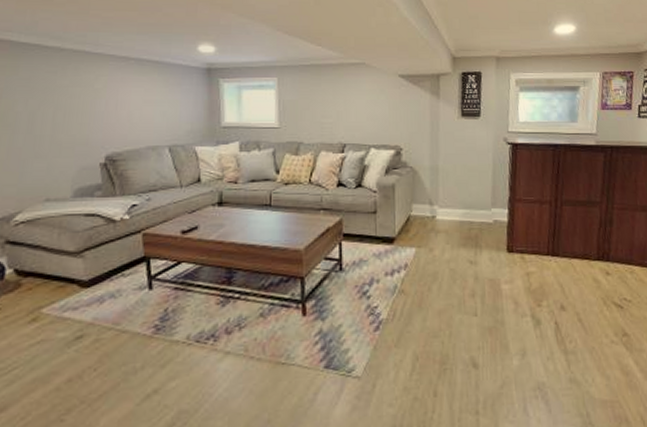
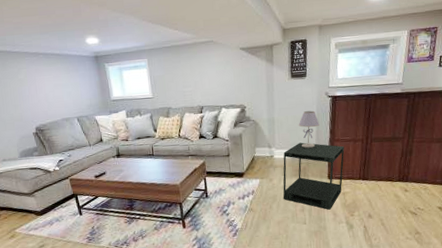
side table: none [446,200,528,296] -> present [283,142,345,210]
table lamp: none [469,160,496,209] -> present [298,110,319,149]

